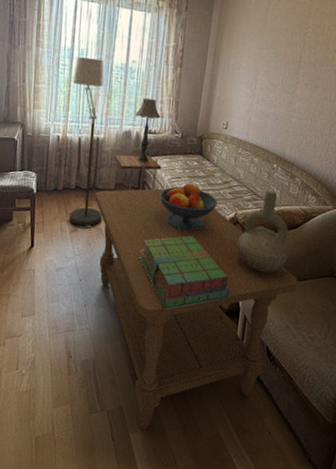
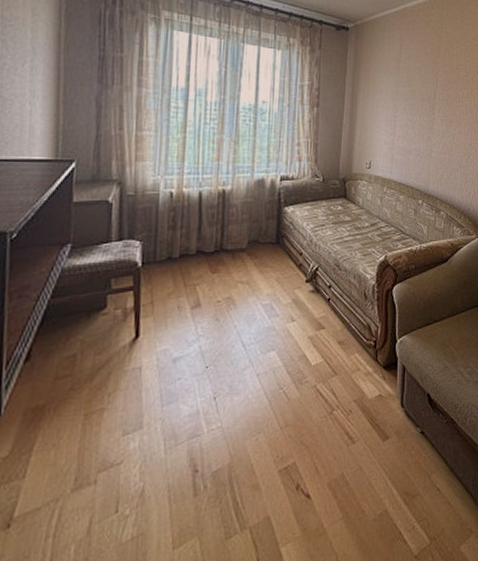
floor lamp: present [63,57,105,228] -> none [180,98,233,301]
coffee table: present [95,188,298,430] -> none [223,240,452,537]
side table: present [113,153,162,191] -> none [244,204,303,248]
table lamp: present [135,98,161,162] -> none [268,142,298,212]
stack of books: present [139,236,230,311] -> none [282,288,386,380]
fruit bowl: present [159,182,217,232] -> none [301,228,366,283]
decorative vase: present [236,189,289,274] -> none [389,226,441,315]

